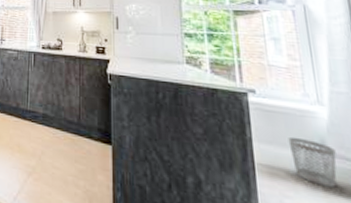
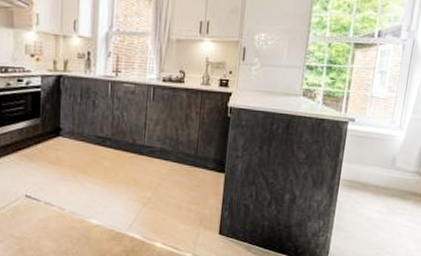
wastebasket: present [288,136,337,188] -> none [368,156,401,193]

